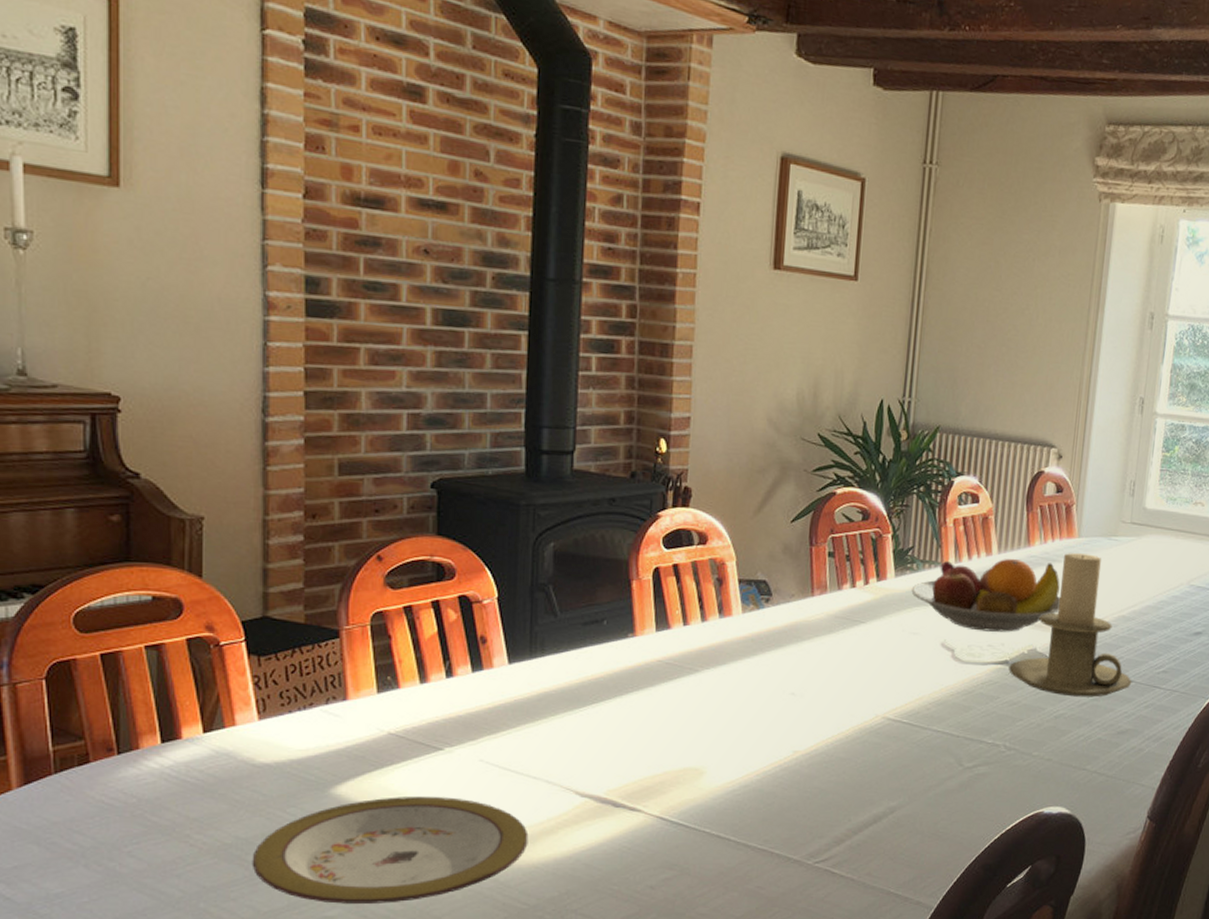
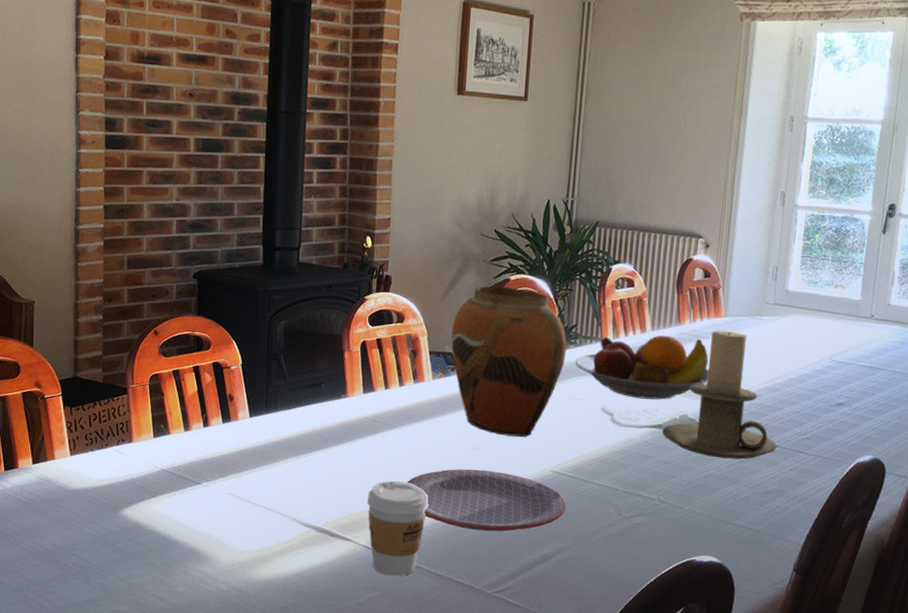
plate: present [252,797,529,904] -> none [64,519,264,603]
coffee cup: none [661,736,738,851] -> present [367,480,429,577]
plate: none [709,718,900,792] -> present [406,469,566,532]
vase: none [765,500,902,679] -> present [451,285,567,437]

